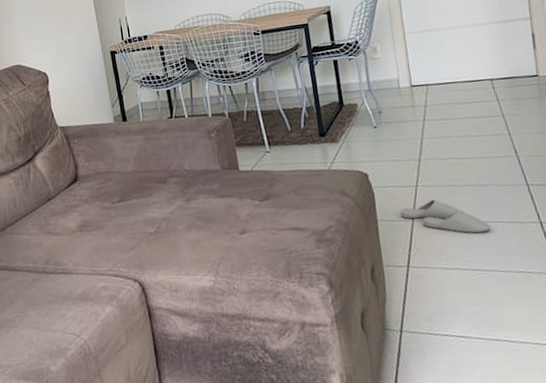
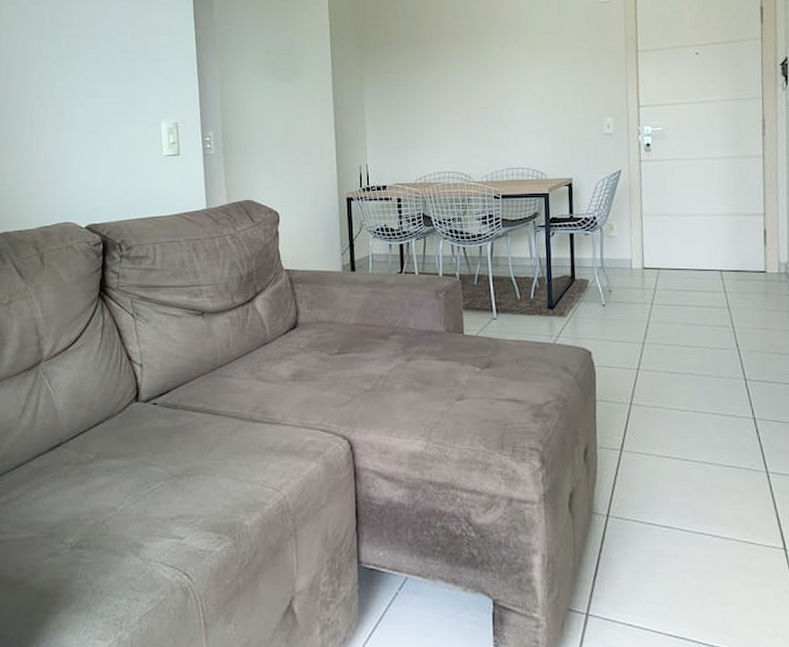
slippers: present [400,199,492,234] -> none [620,384,706,423]

